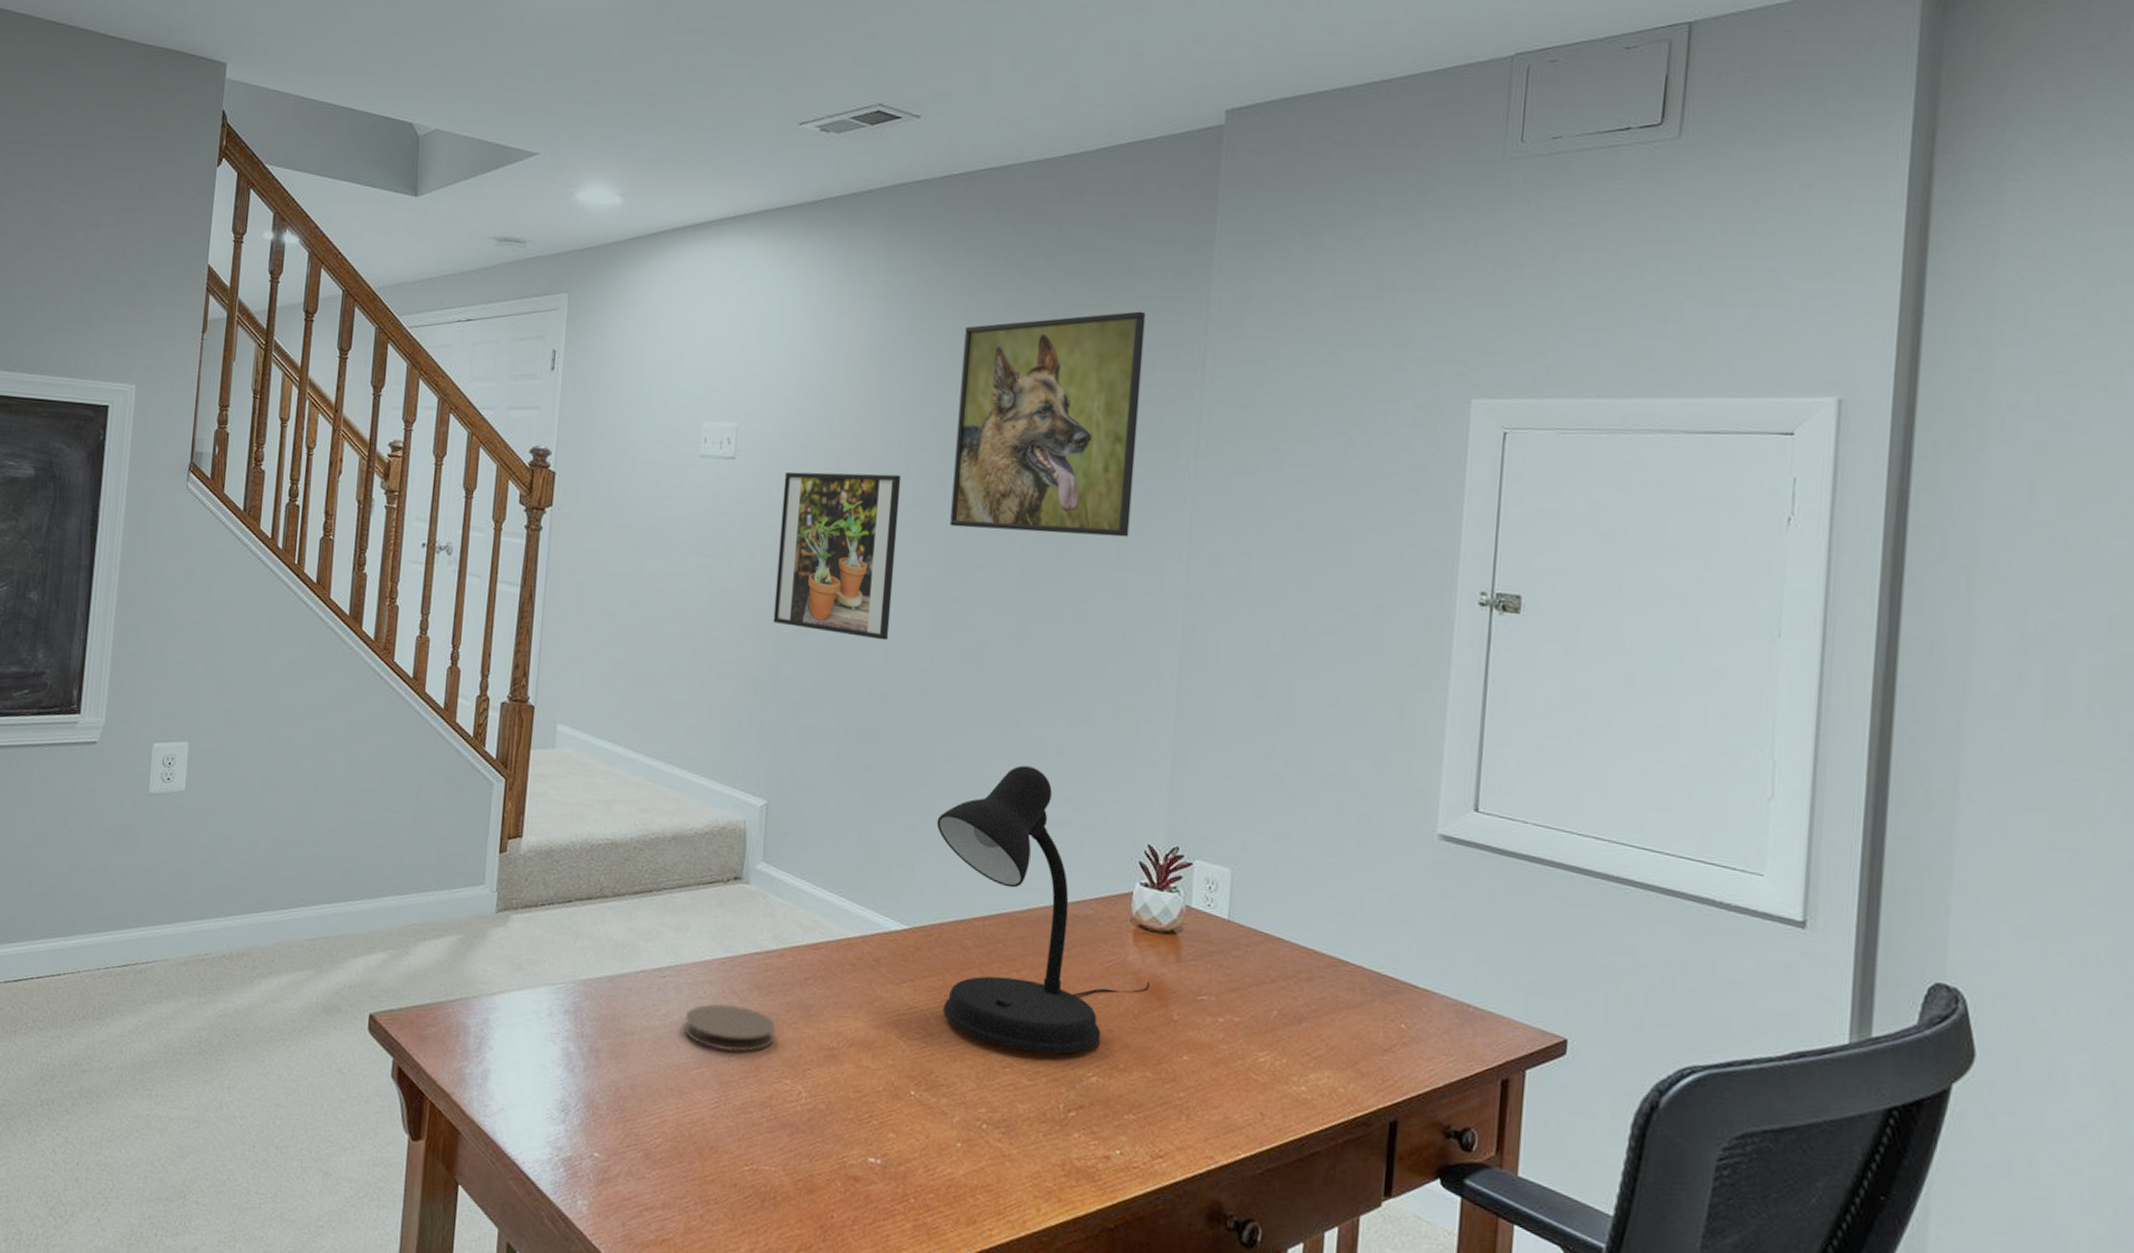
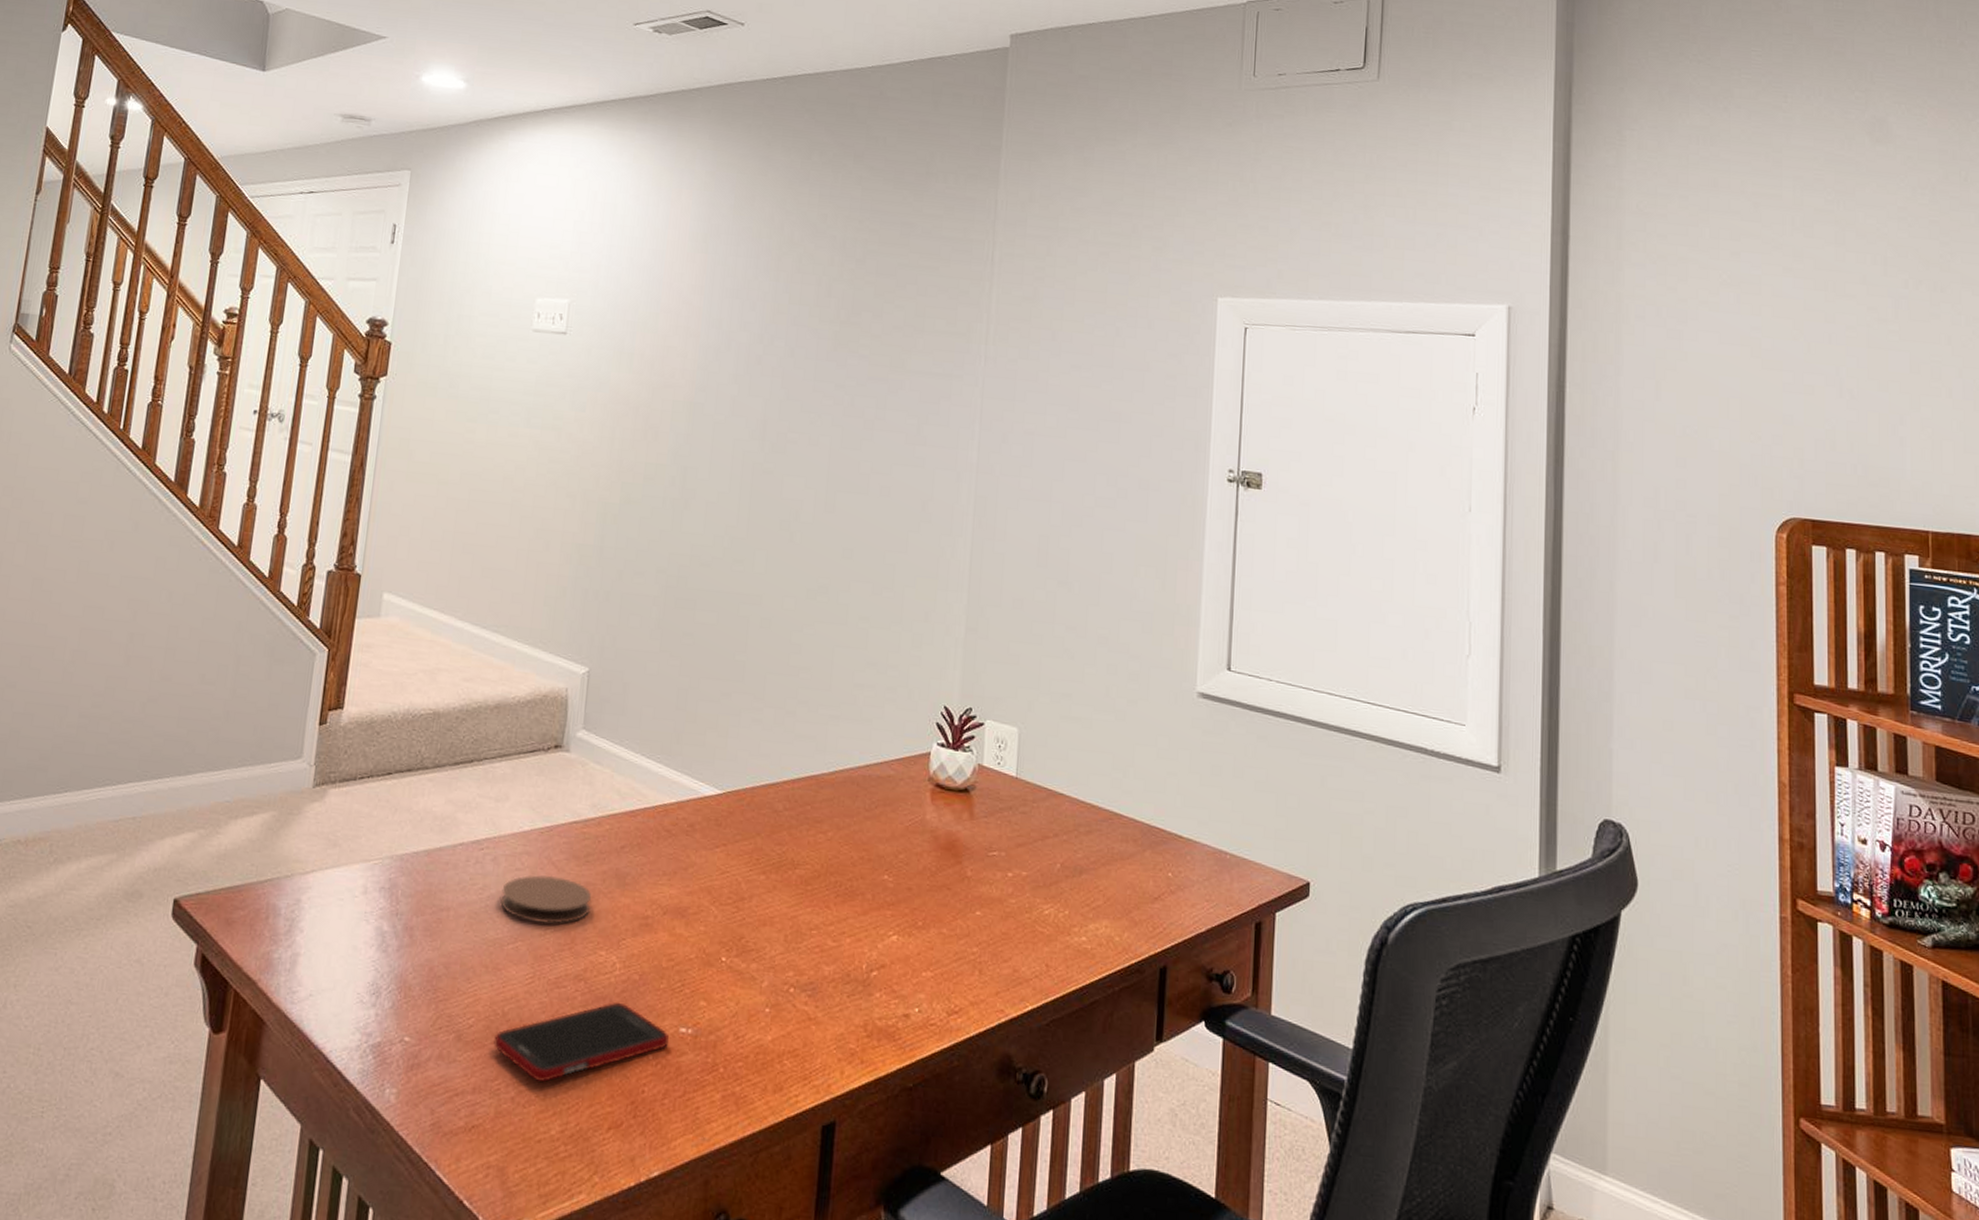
cell phone: none [681,1130,857,1202] -> present [493,1002,669,1082]
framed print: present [773,471,902,640] -> none [599,347,722,511]
desk lamp: present [936,765,1151,1054] -> none [750,631,947,914]
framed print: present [950,311,1146,537] -> none [766,209,942,416]

